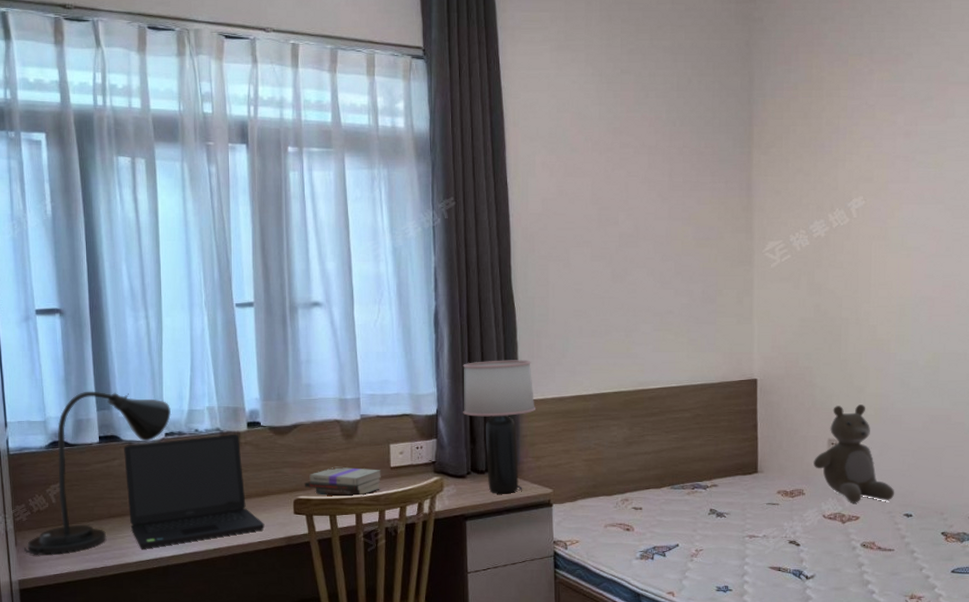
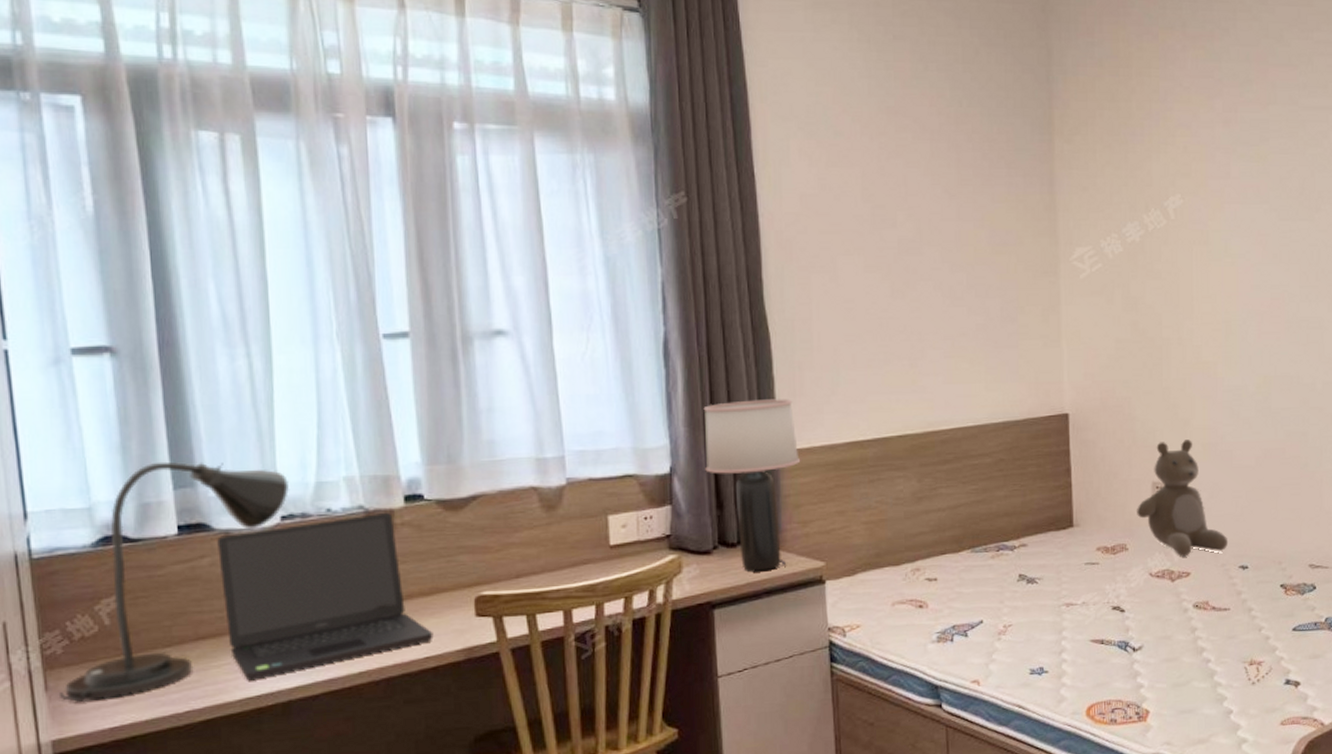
books: present [304,466,382,497] -> none [489,548,599,588]

